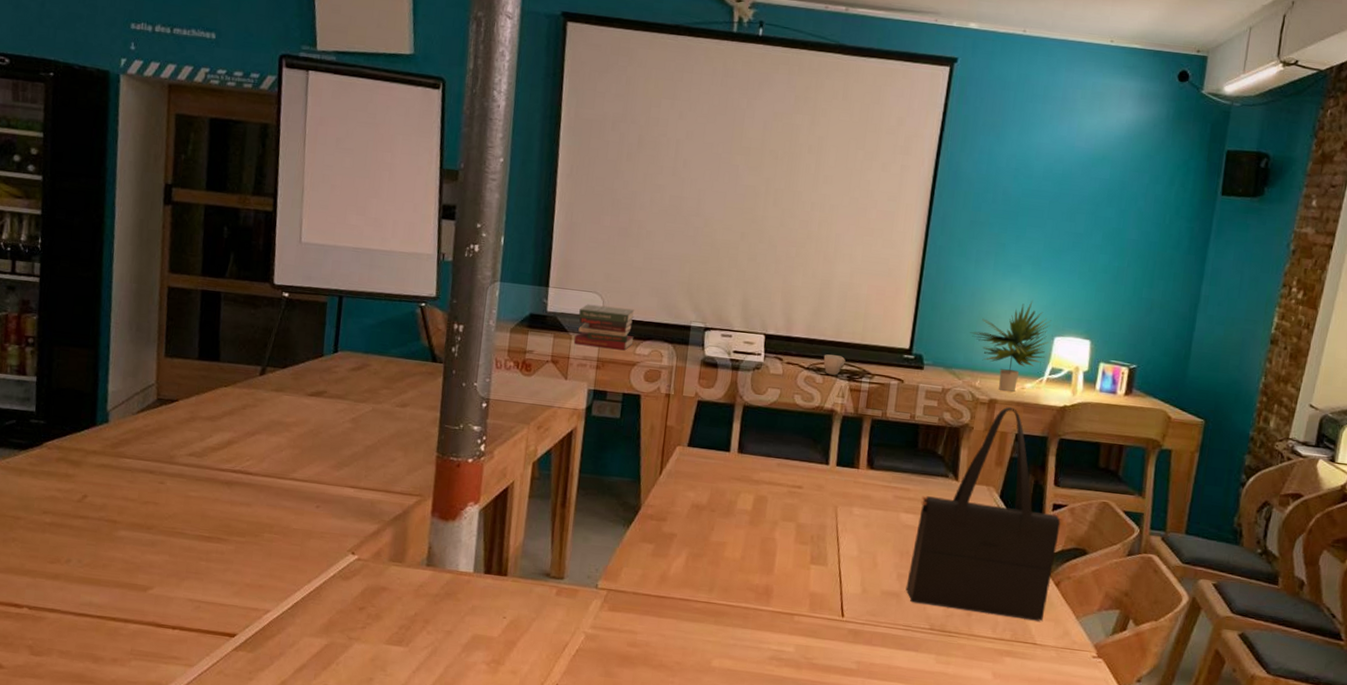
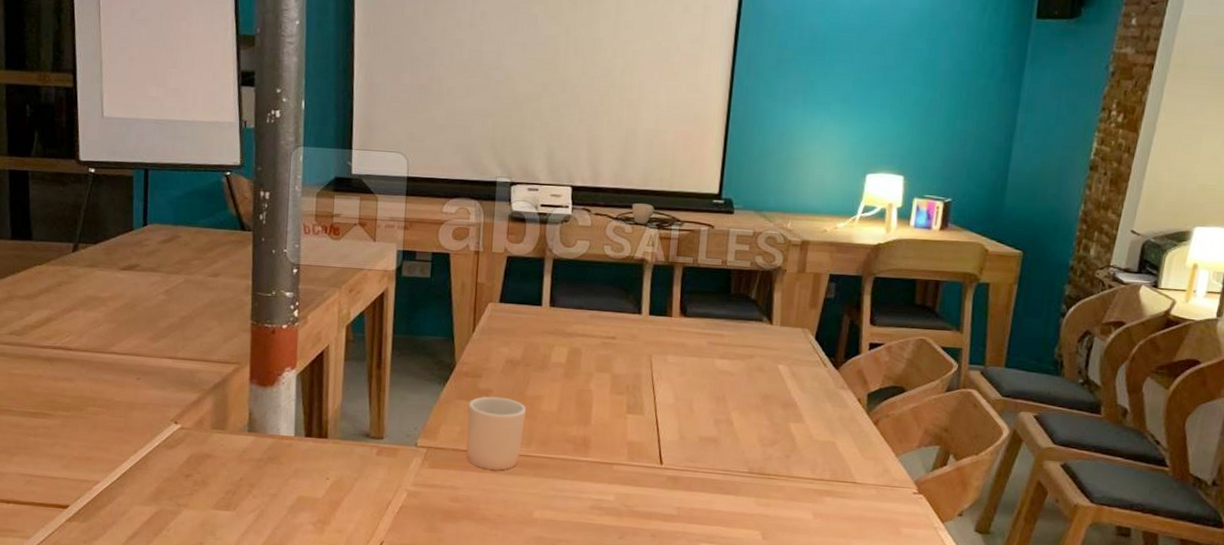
books: present [573,304,635,351] -> none [380,164,440,210]
mug: none [646,540,710,616] -> present [466,396,527,470]
tote bag: present [906,406,1063,622] -> none [723,247,879,461]
plant: present [970,300,1051,393] -> none [780,137,863,233]

